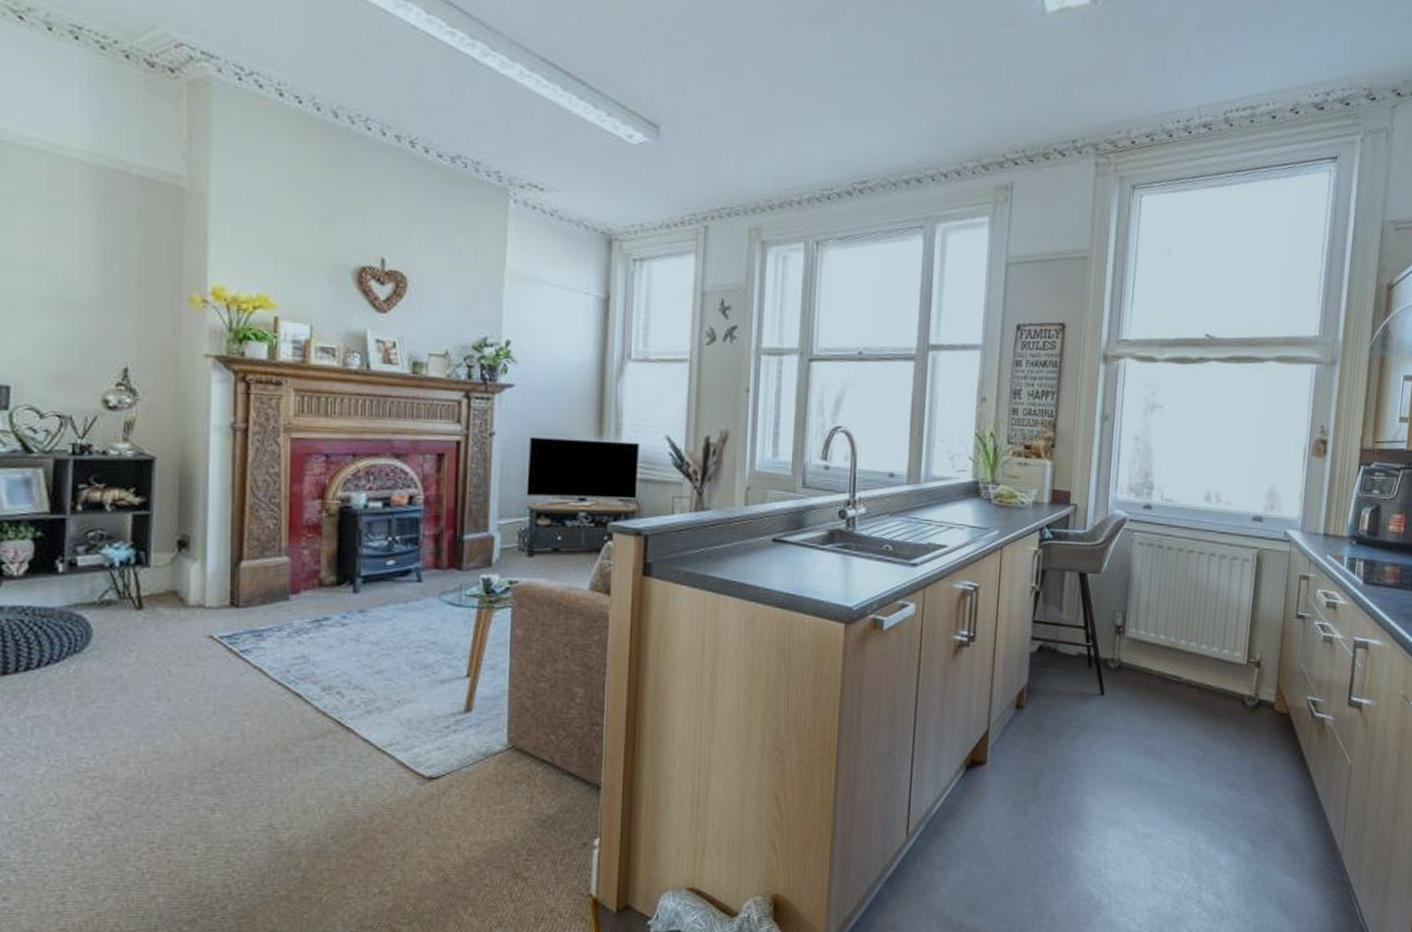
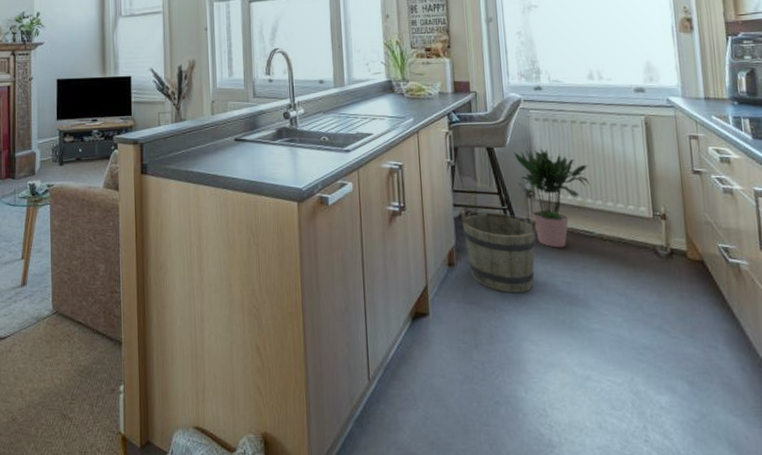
bucket: none [1037,644,1123,742] -> present [460,209,538,293]
potted plant: none [1108,578,1188,693] -> present [513,148,590,248]

